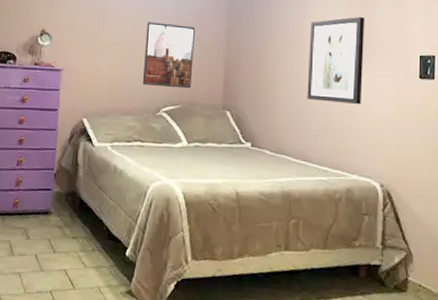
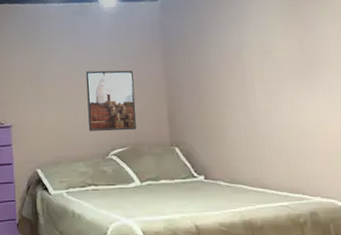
wall art: present [307,17,365,105] -> none [249,38,314,128]

